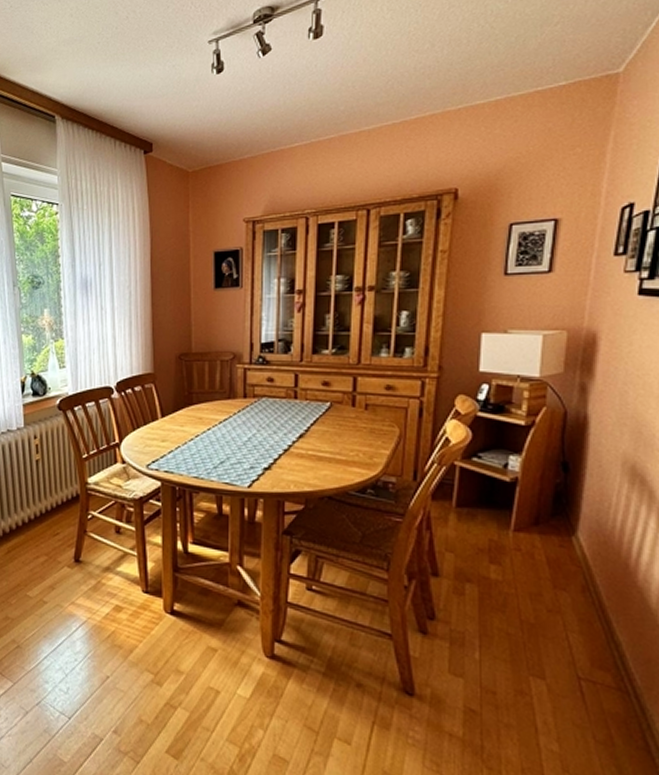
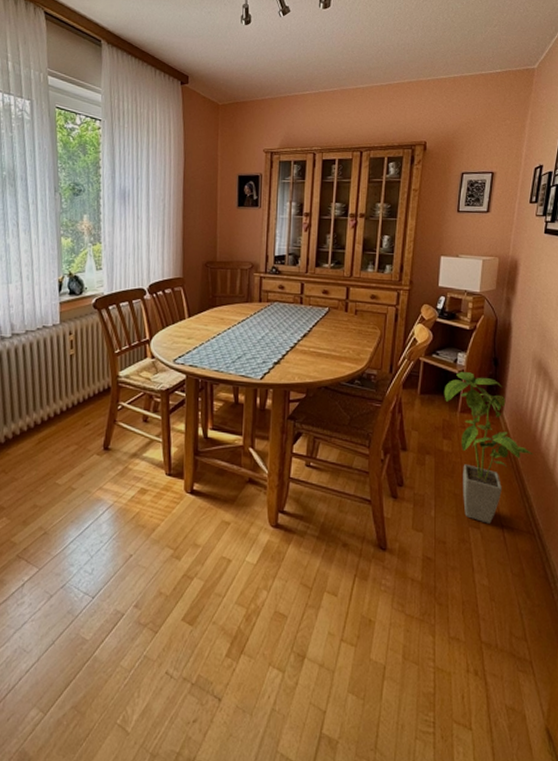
house plant: none [489,480,625,674] -> present [444,372,533,524]

